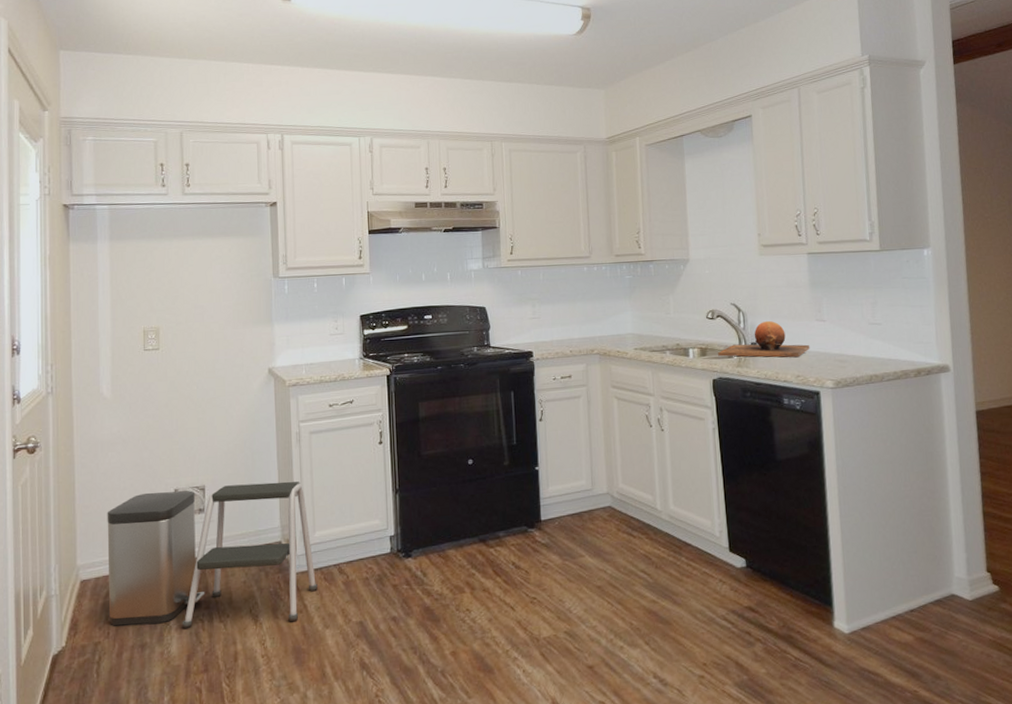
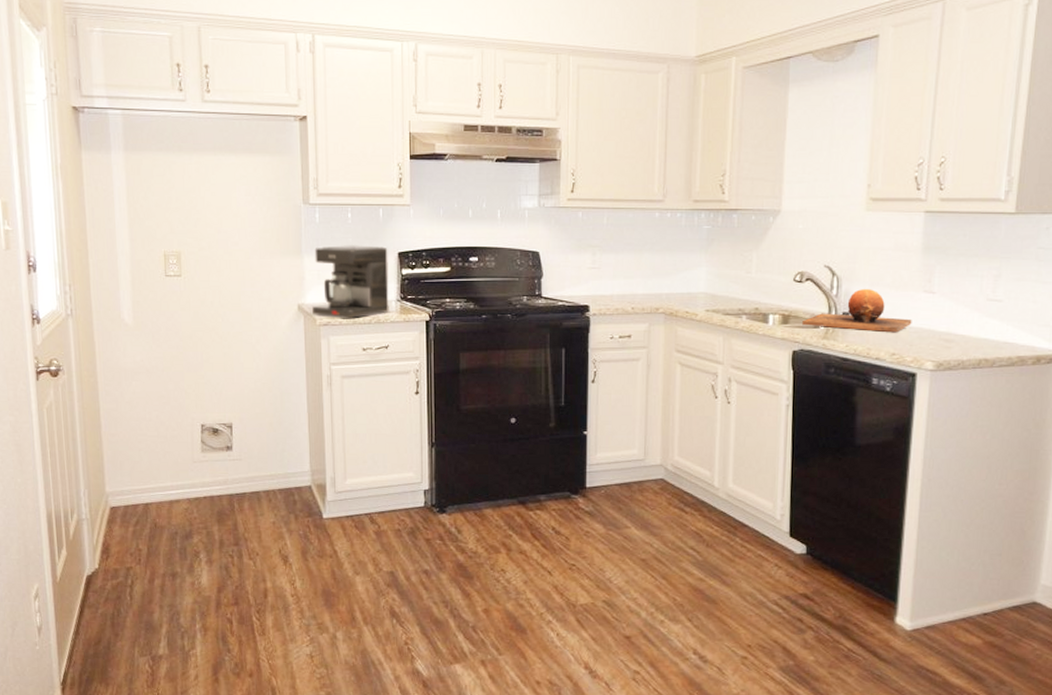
pedal bin: present [107,490,206,626] -> none [133,425,235,556]
step stool: present [182,481,318,628] -> none [211,425,348,566]
coffee maker: none [282,310,353,378] -> present [312,244,389,318]

